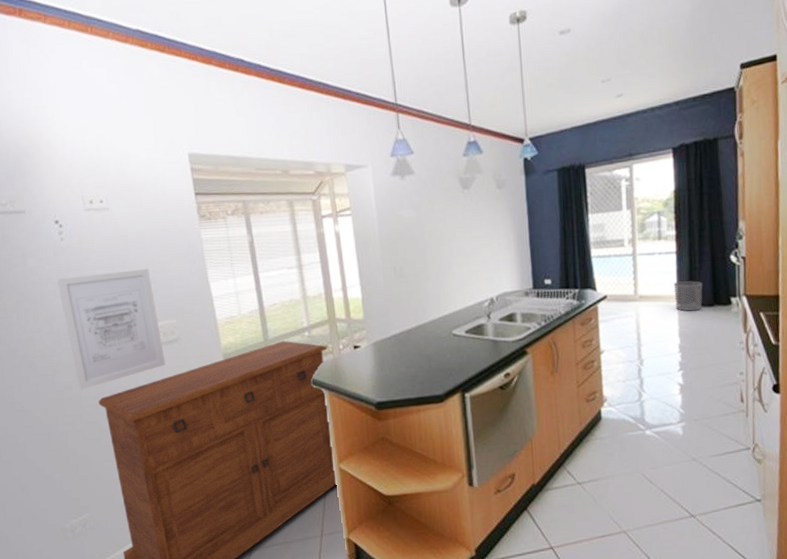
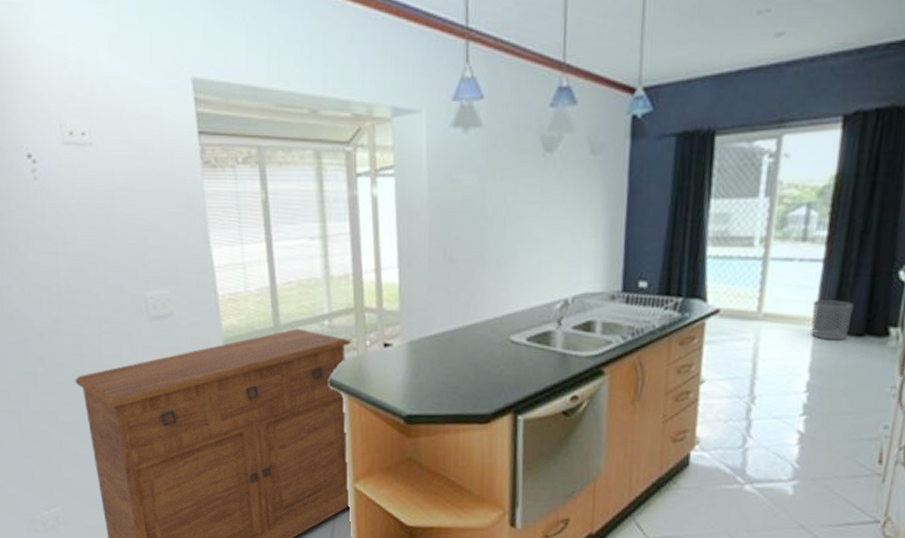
wall art: present [56,269,166,390] -> none [28,224,155,364]

